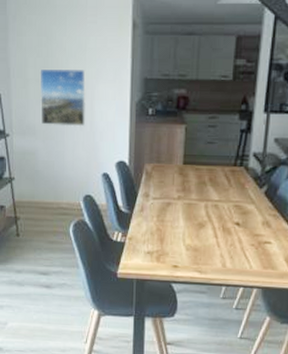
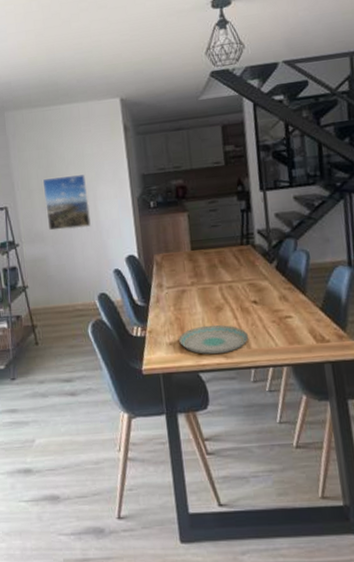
plate: none [157,240,226,269] -> present [179,324,249,355]

